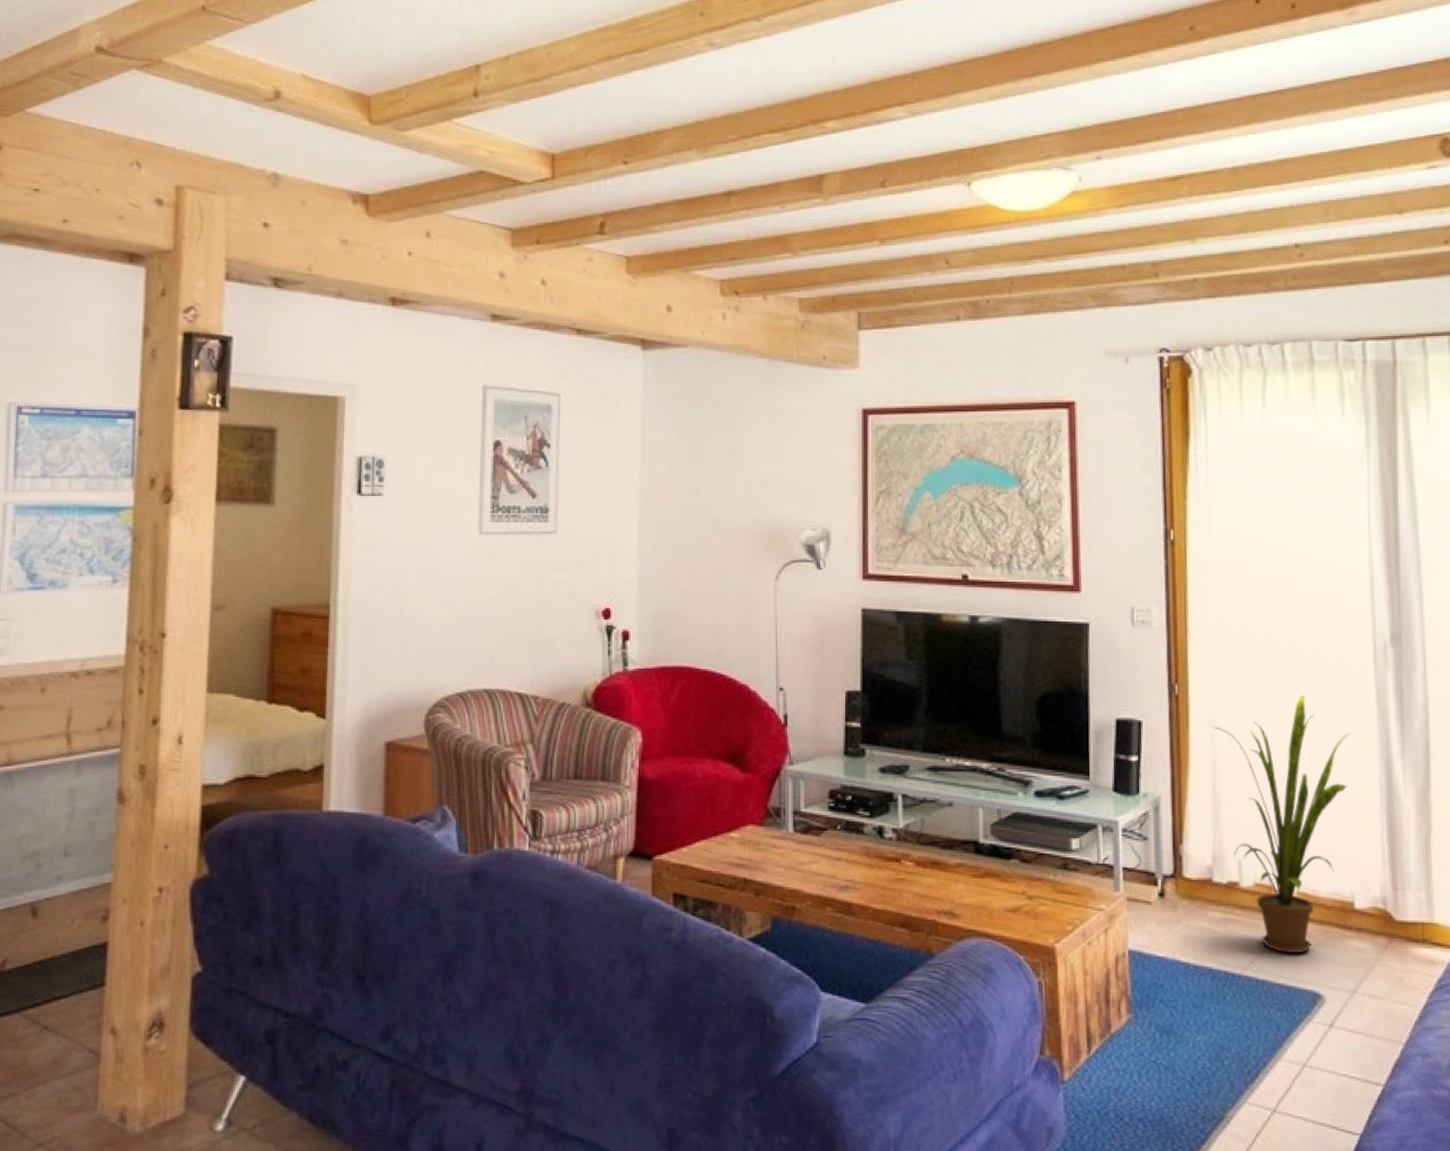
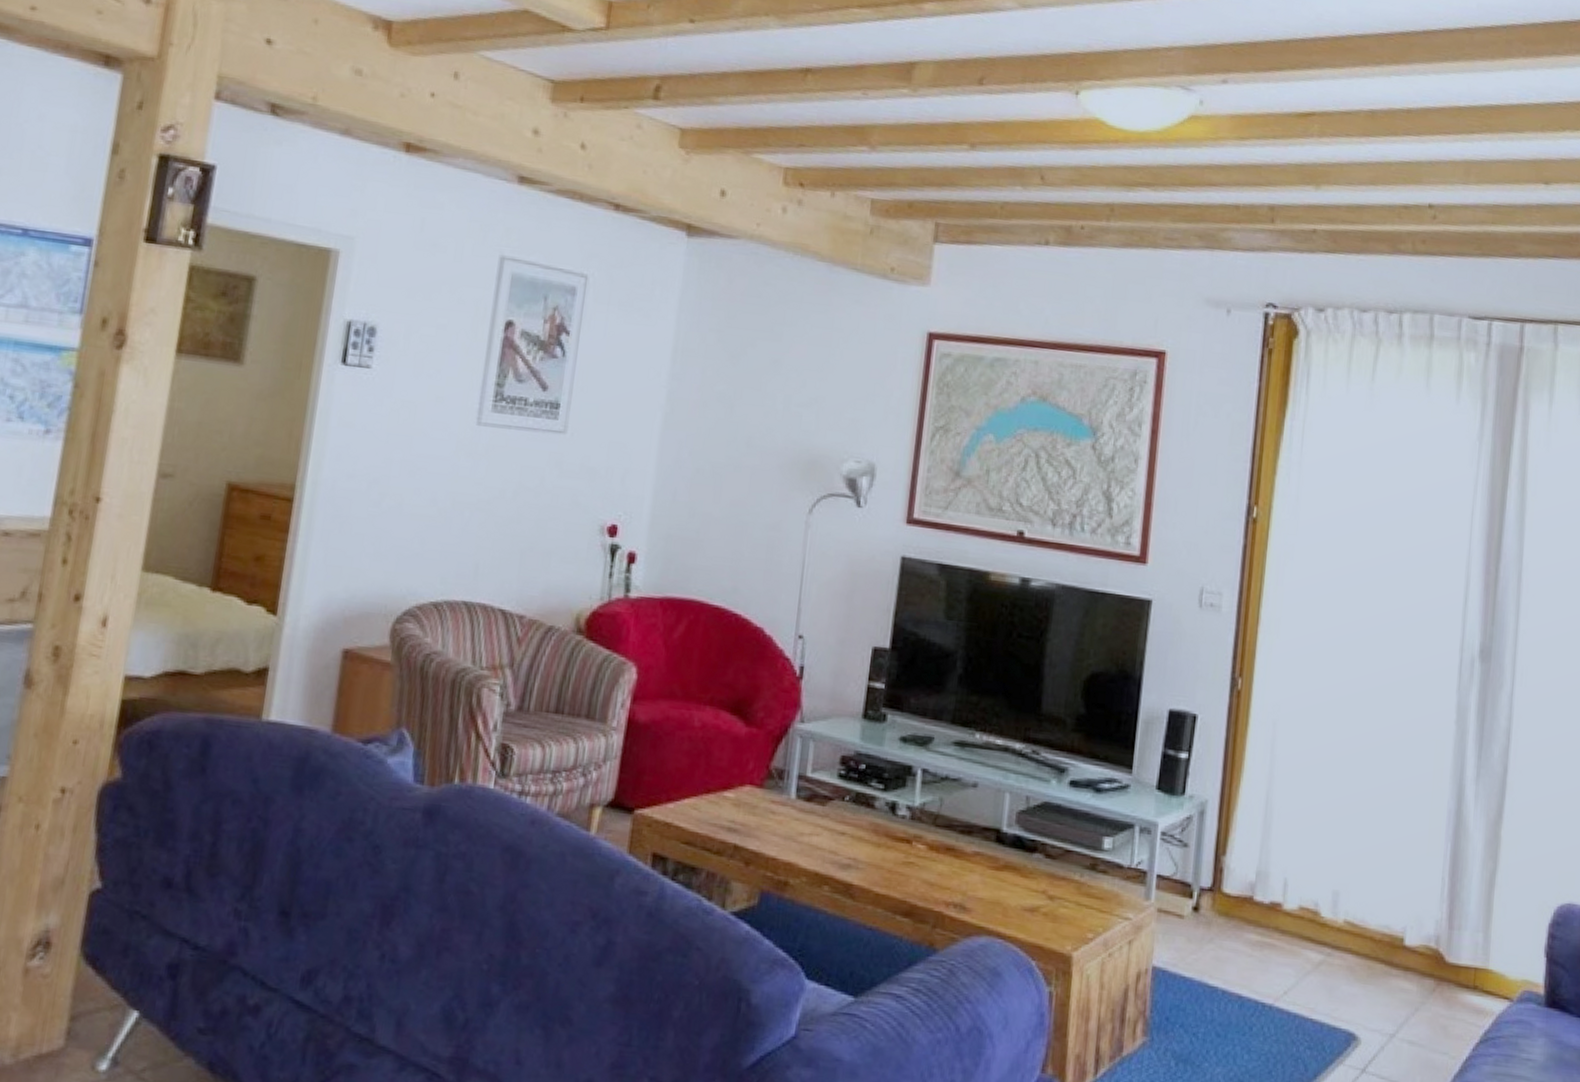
house plant: present [1212,695,1350,954] -> none [1273,705,1423,988]

